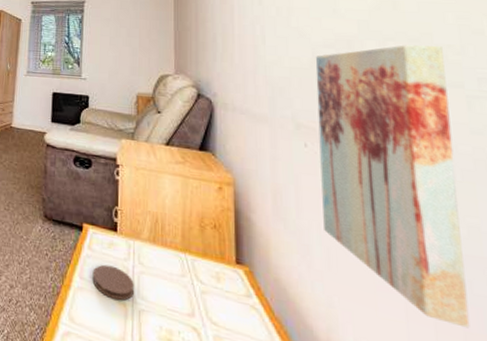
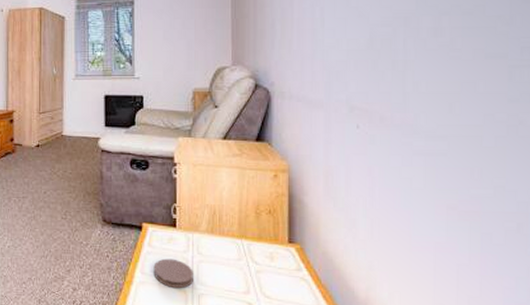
wall art: present [315,45,470,329] -> none [370,17,493,273]

